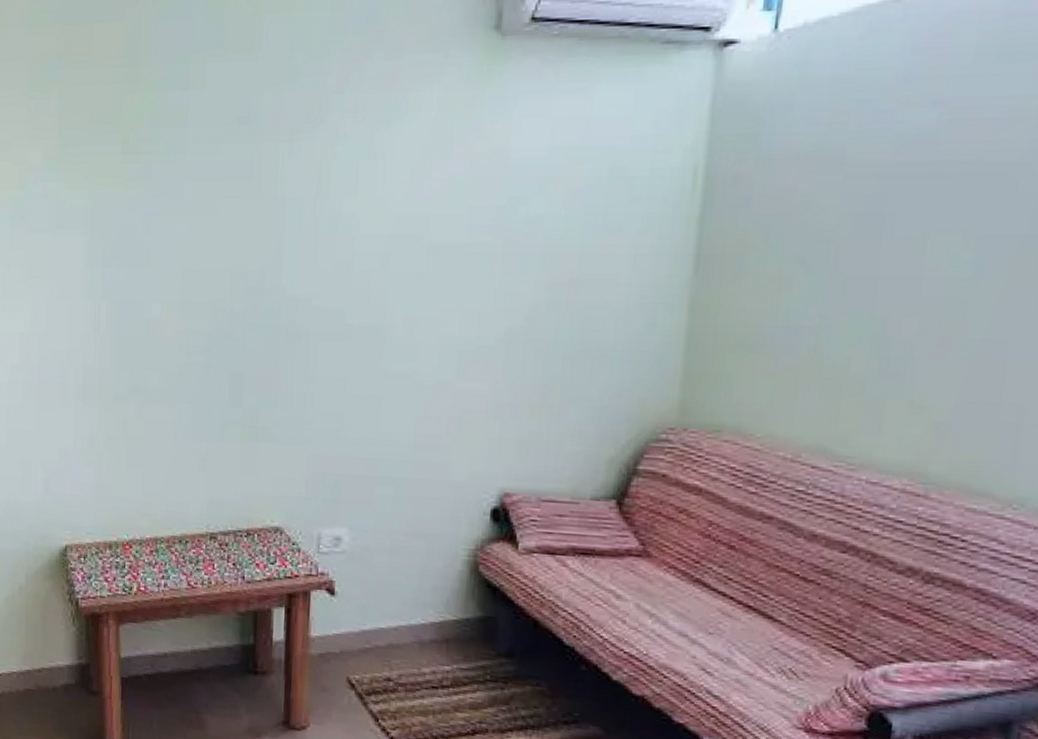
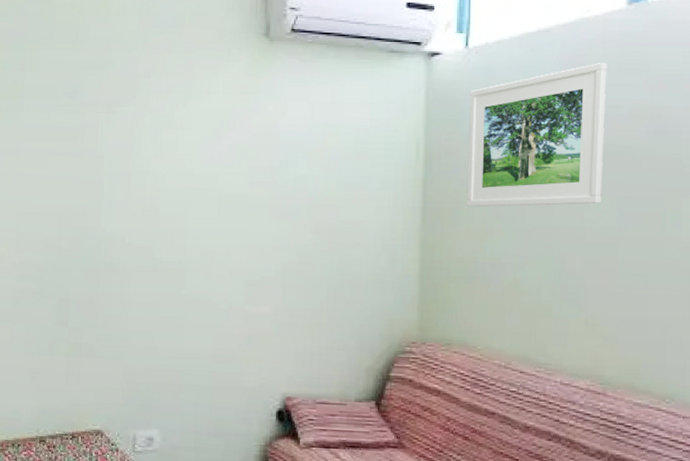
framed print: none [757,43,983,253] -> present [467,63,607,207]

